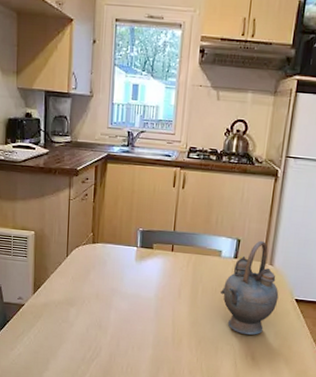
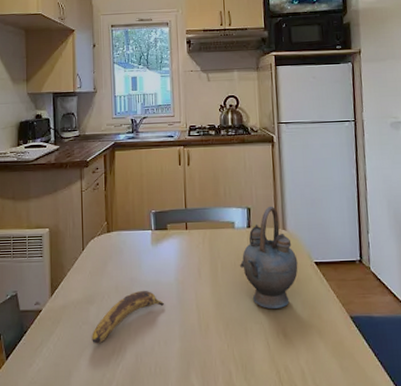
banana: none [70,300,141,341] -> present [92,290,164,344]

